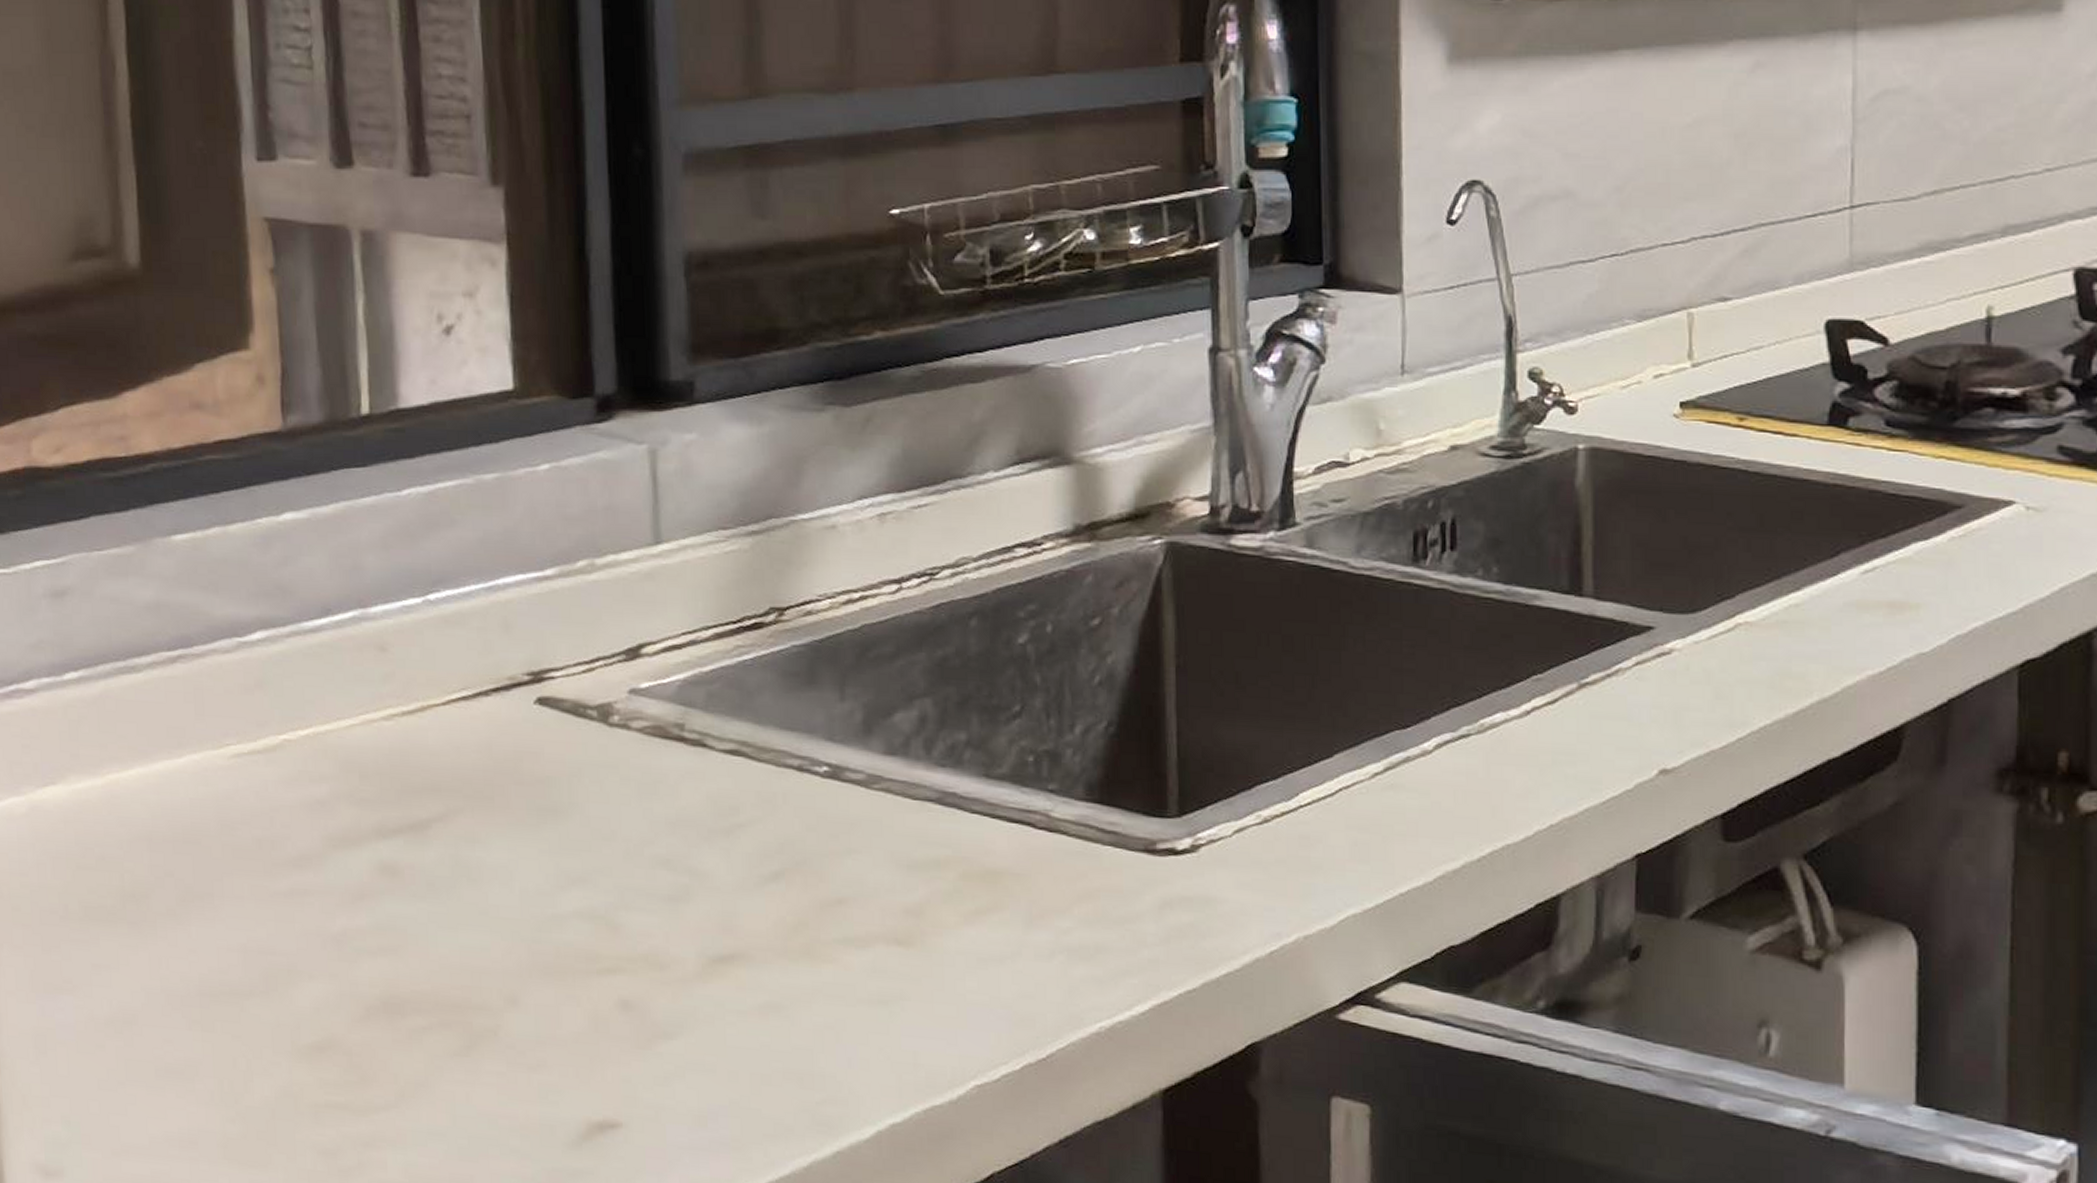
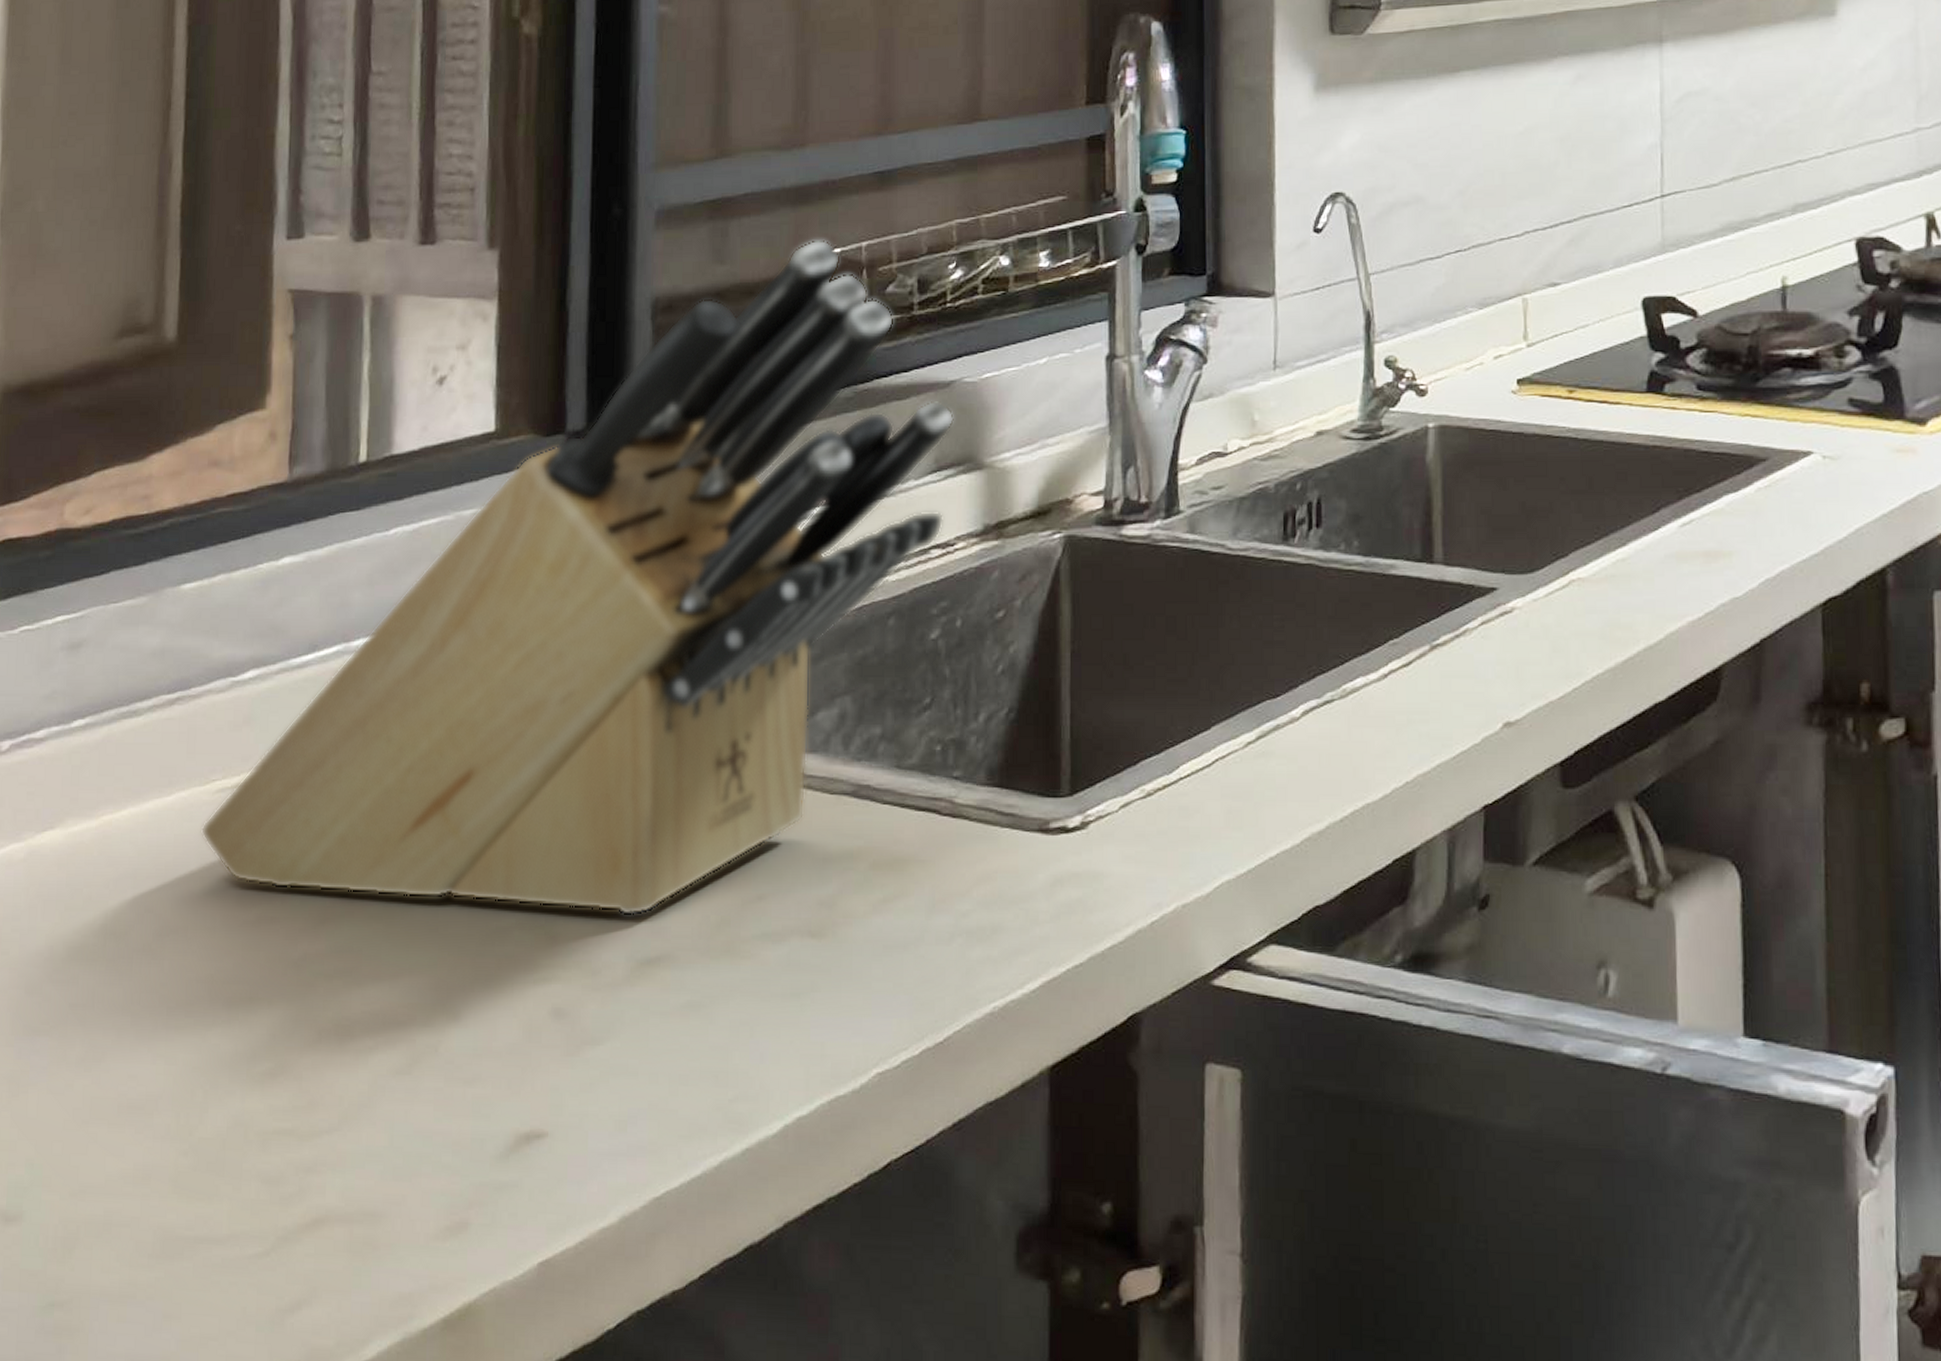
knife block: none [219,197,1037,912] -> present [201,239,954,916]

